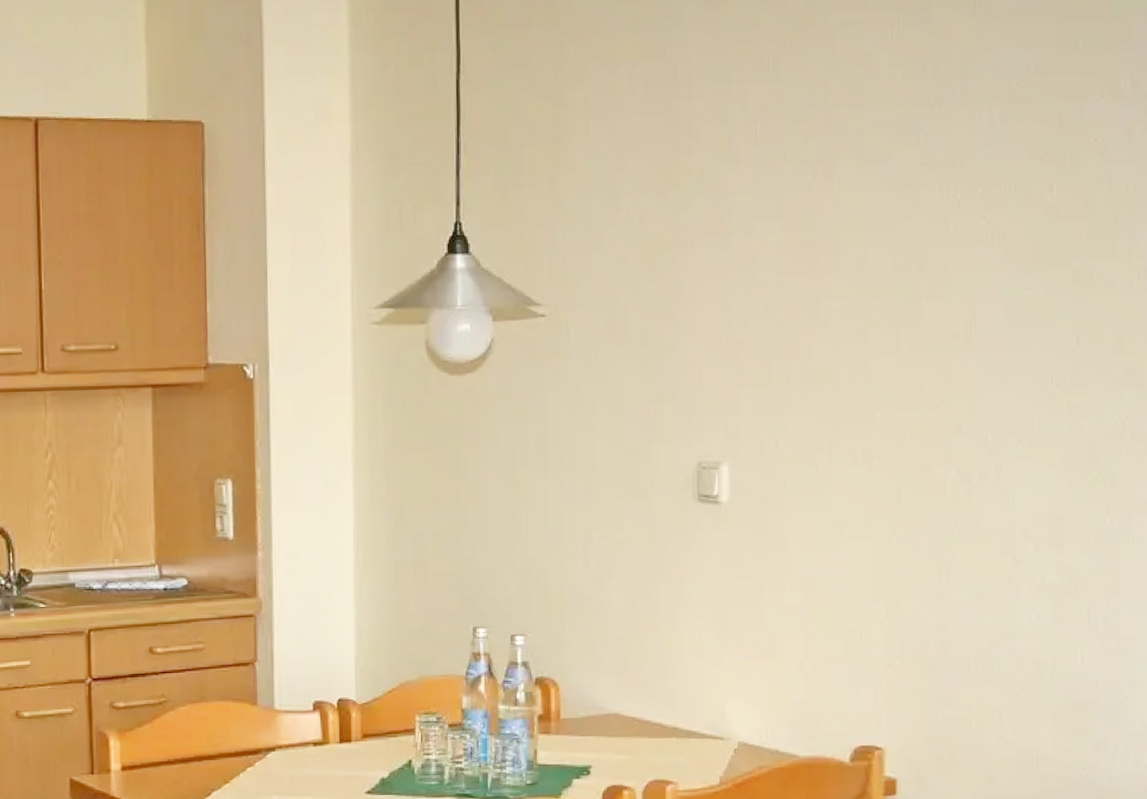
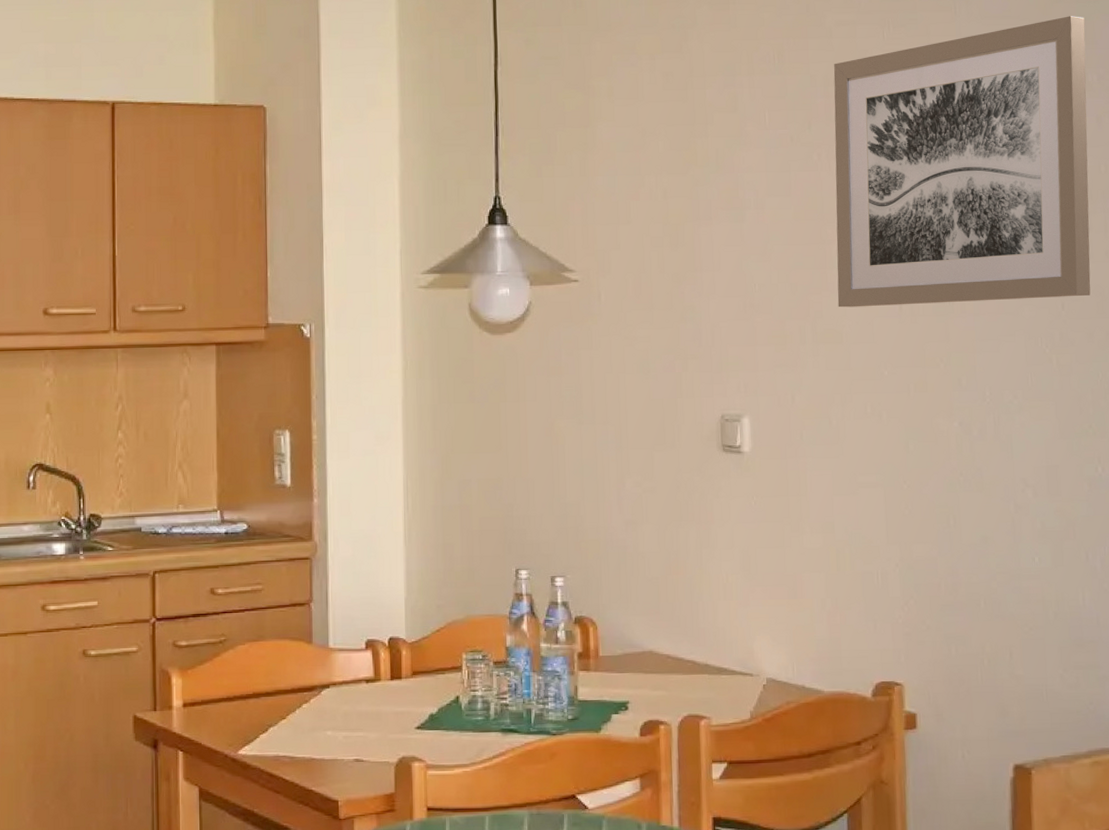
wall art: none [829,12,1121,344] -> present [833,16,1091,308]

